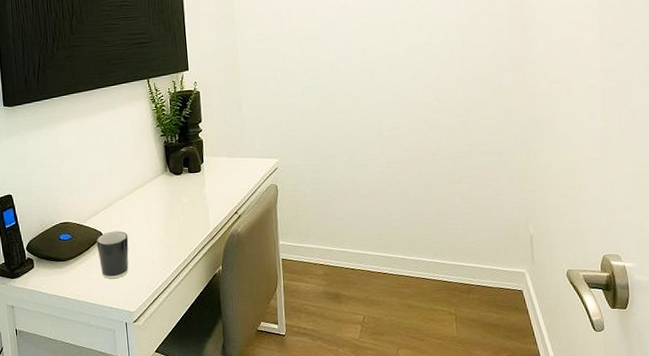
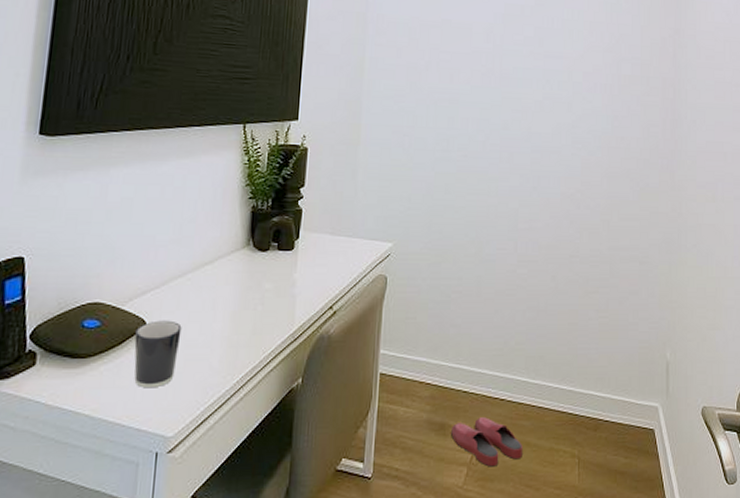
slippers: none [344,287,406,325] -> present [451,417,523,467]

